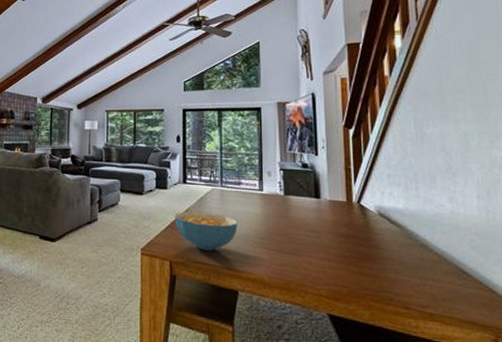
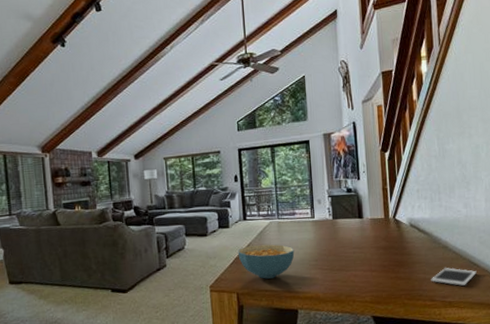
cell phone: none [405,271,467,297] -> present [431,267,477,286]

